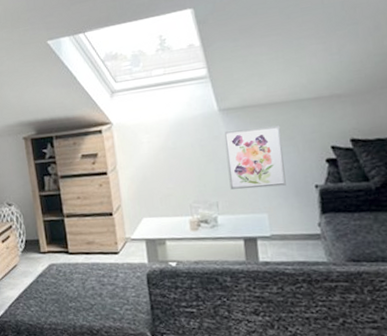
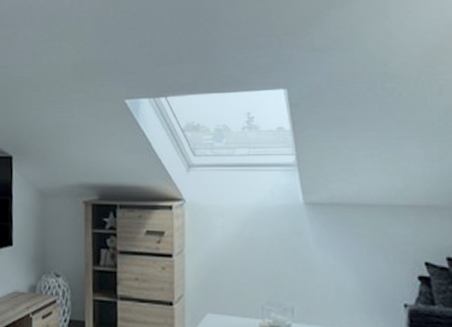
wall art: present [224,124,286,190] -> none [307,227,372,299]

